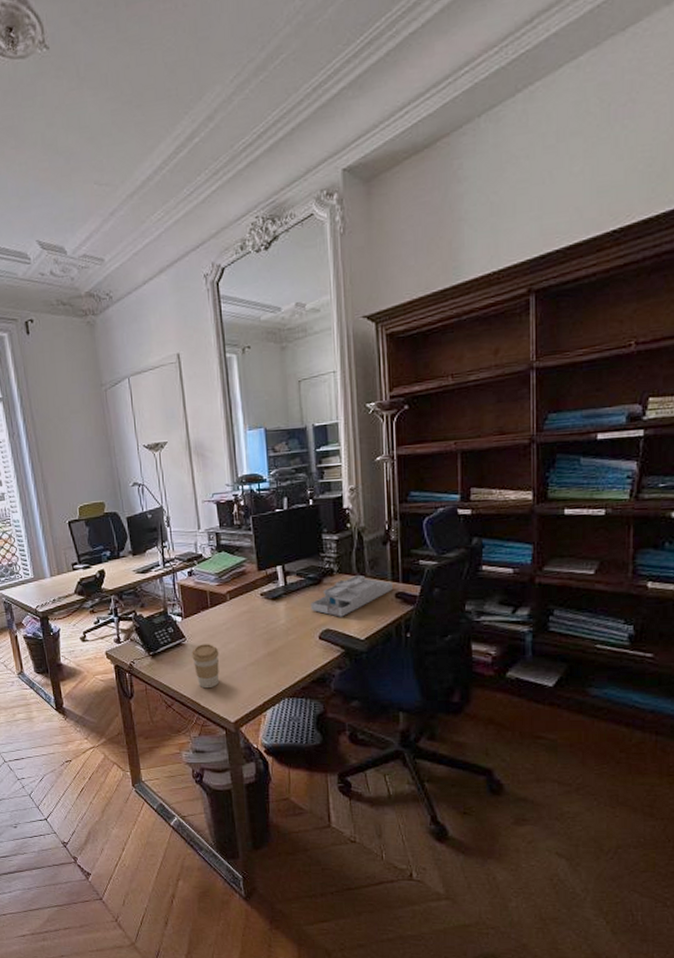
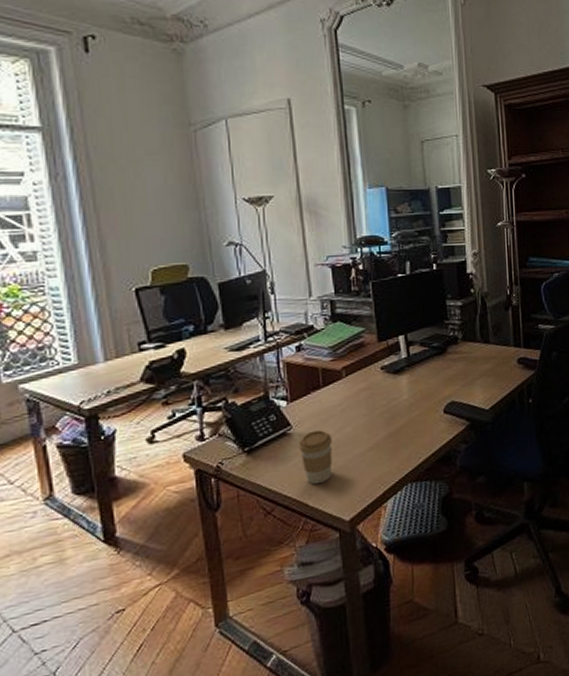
desk organizer: present [310,574,393,617] -> none [435,341,515,388]

